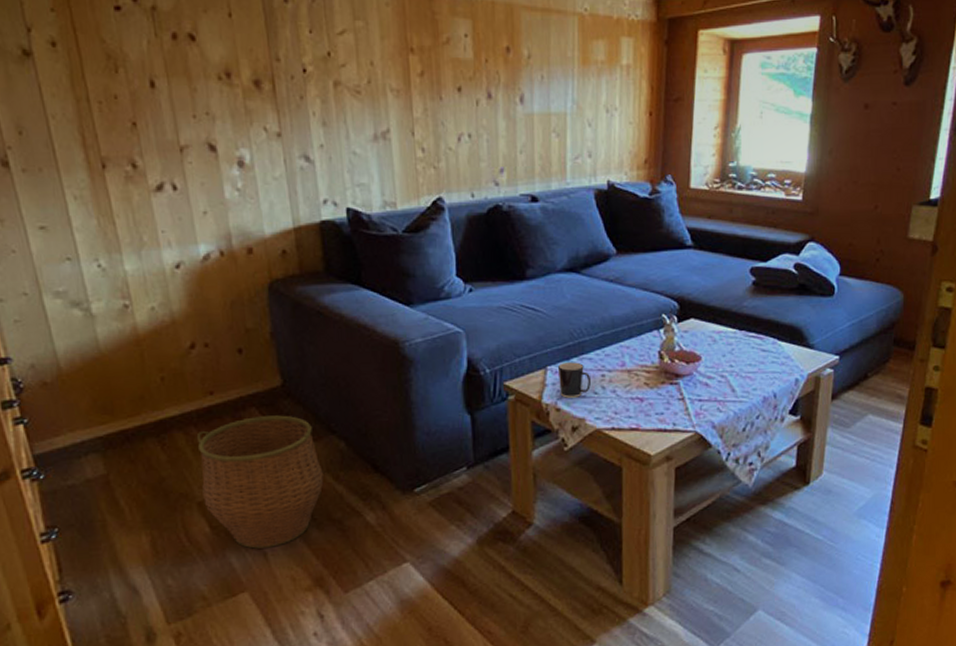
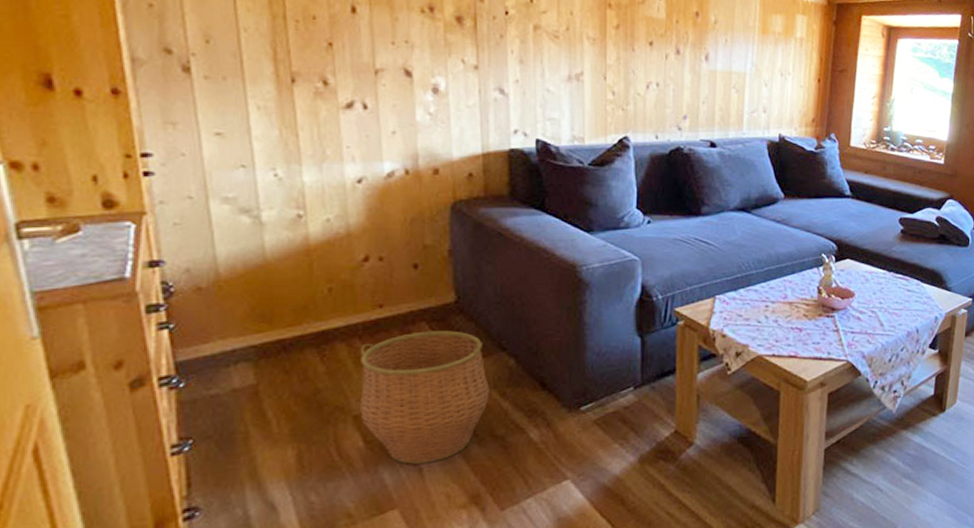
mug: present [557,362,592,398] -> none [725,293,756,325]

